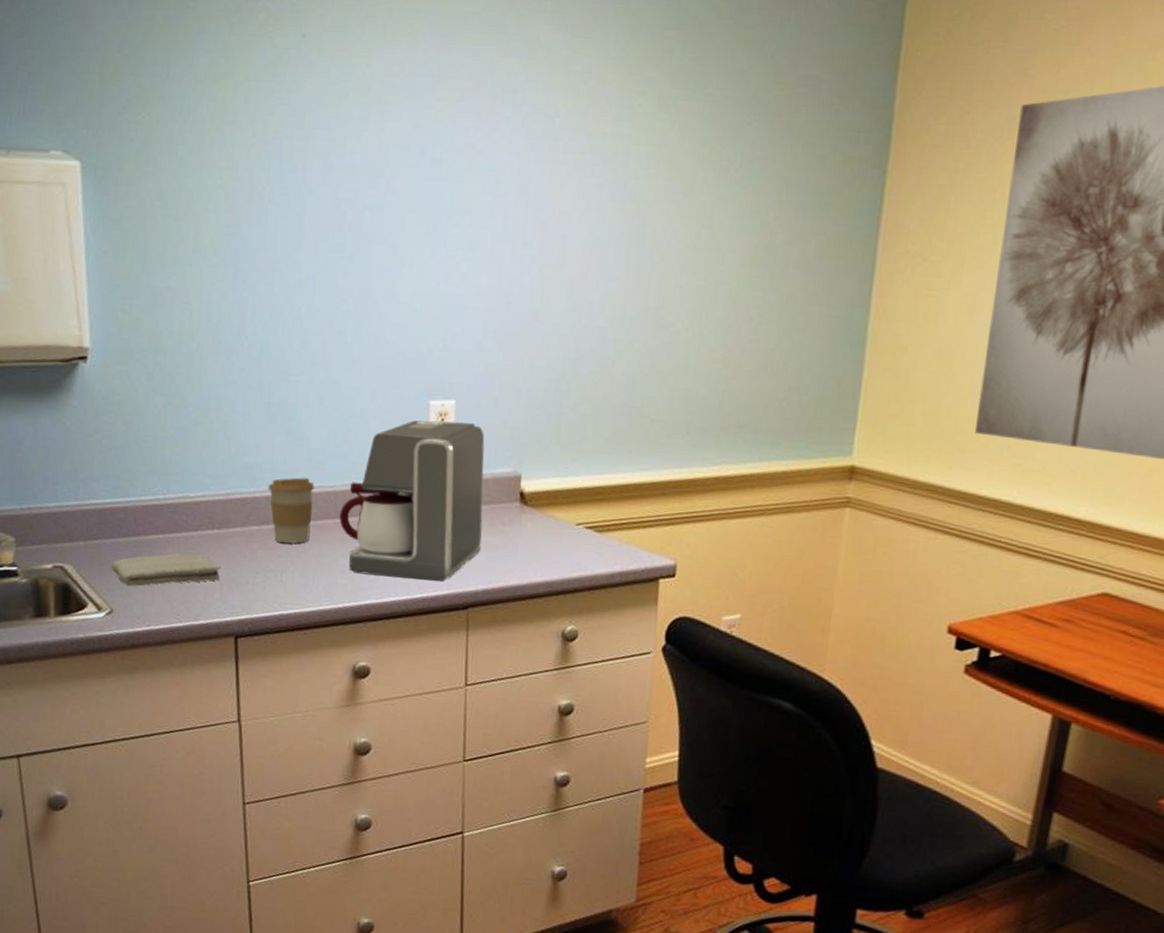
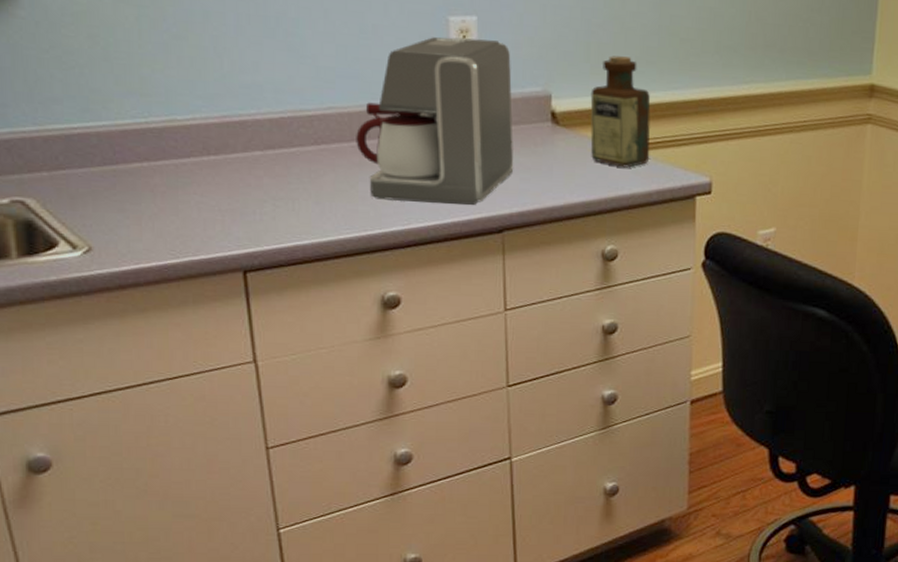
washcloth: present [111,552,221,587] -> none [85,182,221,221]
coffee cup: present [268,477,315,544] -> none [271,98,325,169]
bottle: none [556,437,618,549] -> present [590,55,651,168]

